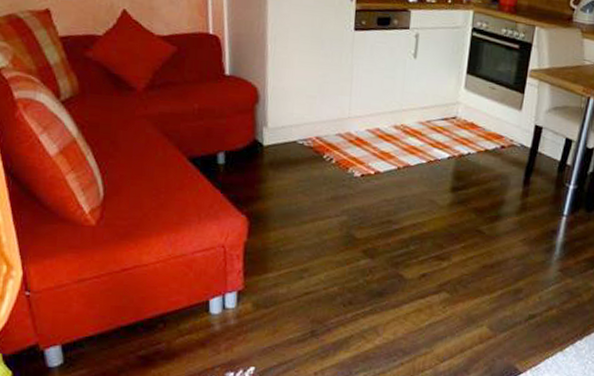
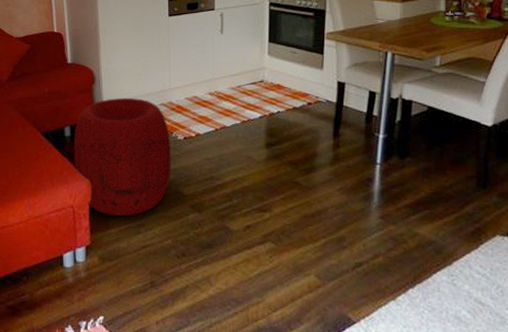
pouf: none [228,123,346,260] -> present [74,98,171,216]

